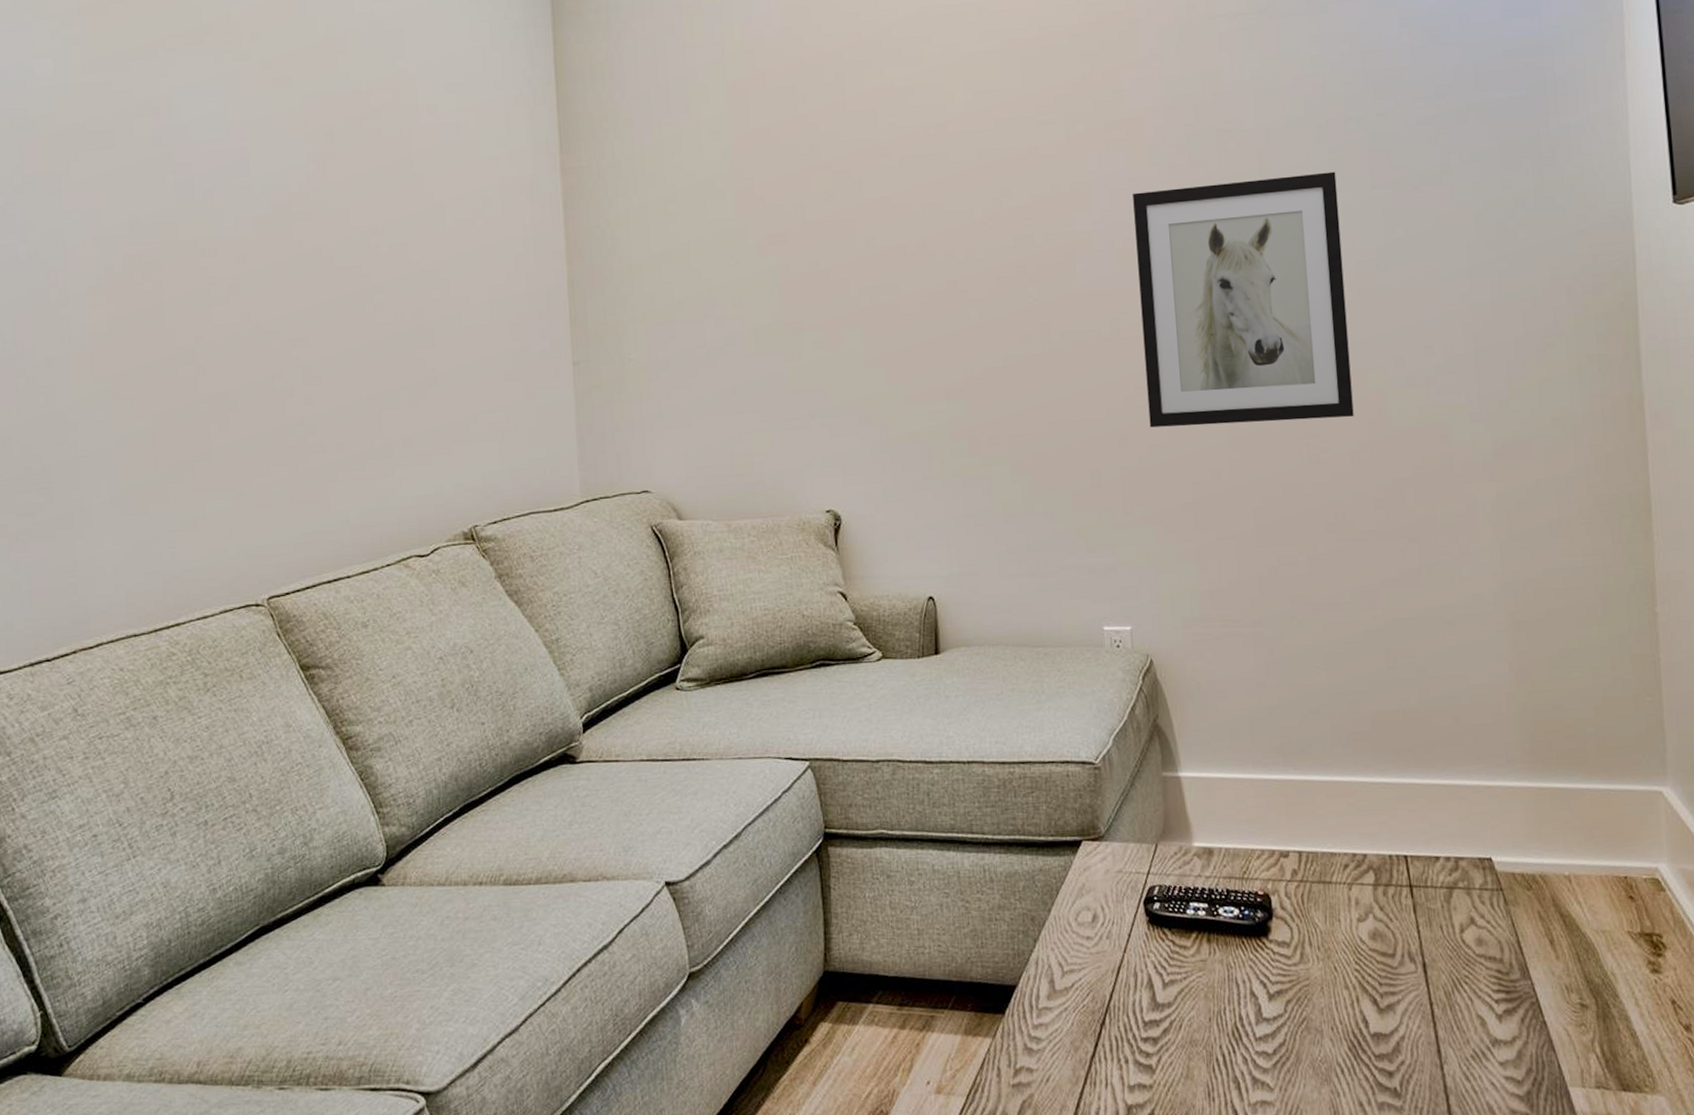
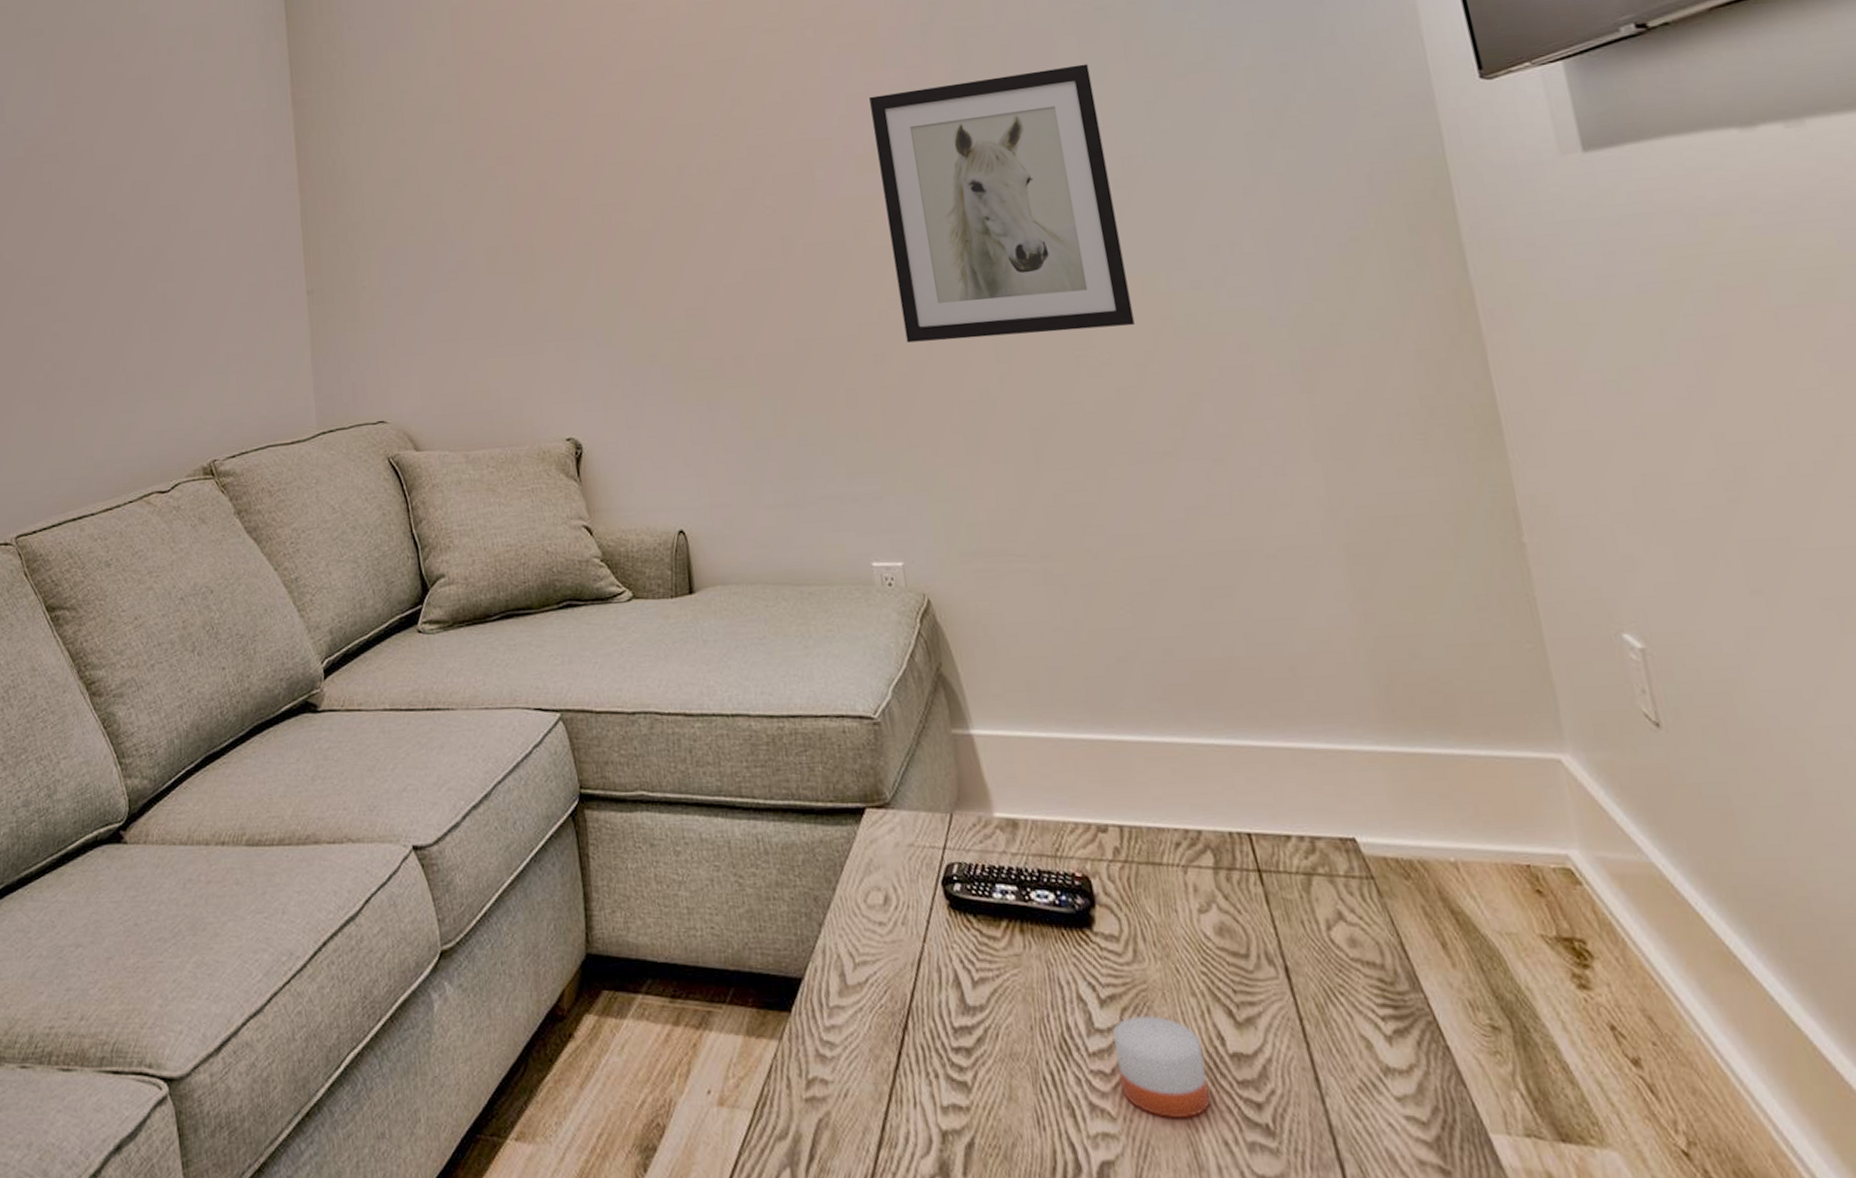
candle: none [1277,1006,1352,1087] -> present [1113,1016,1212,1119]

